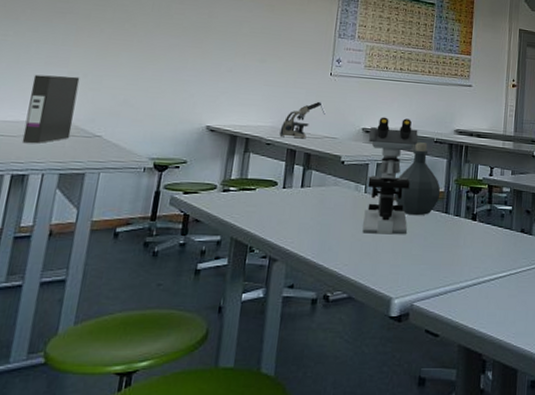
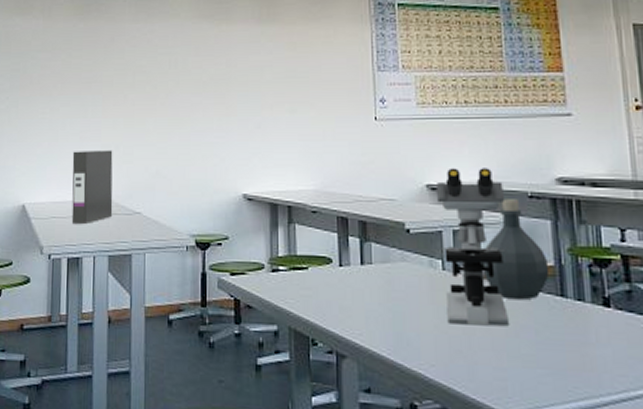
microscope: present [279,101,327,139] -> none [325,154,378,203]

